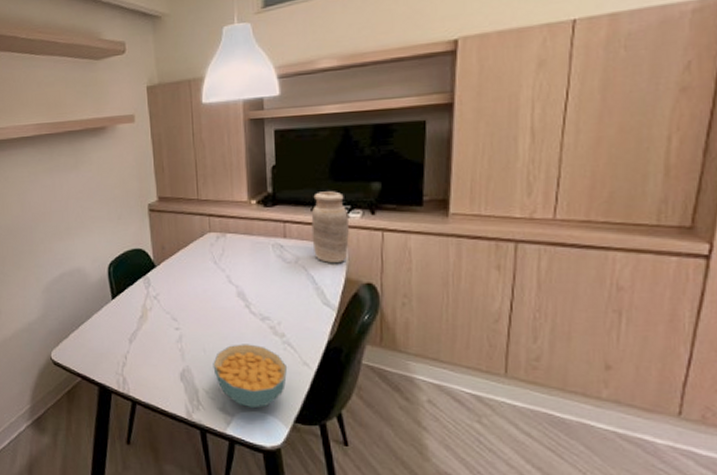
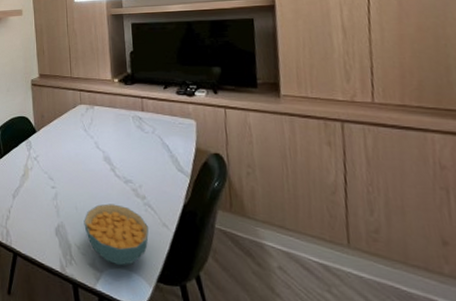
vase: present [311,191,349,263] -> none [163,73,197,134]

